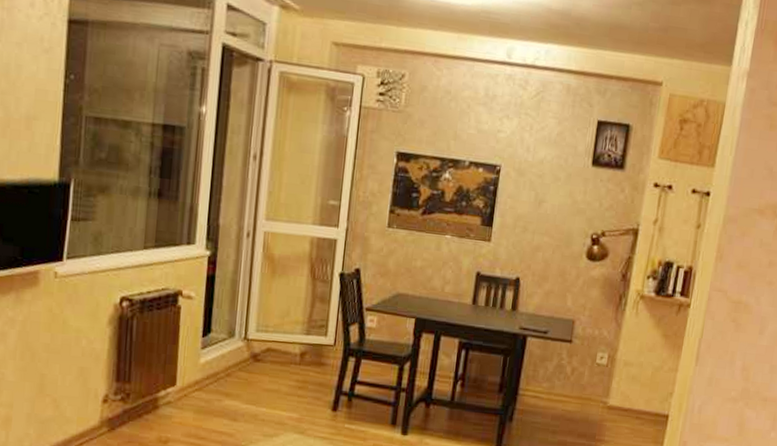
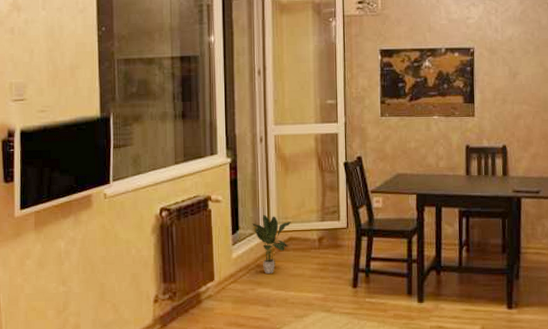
potted plant: none [227,320,272,385] -> present [252,215,291,274]

